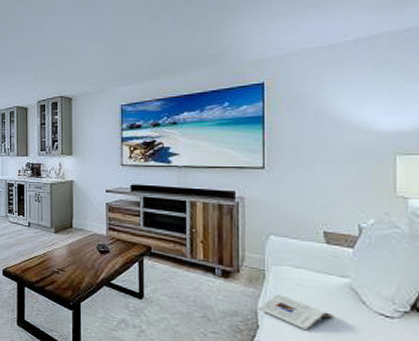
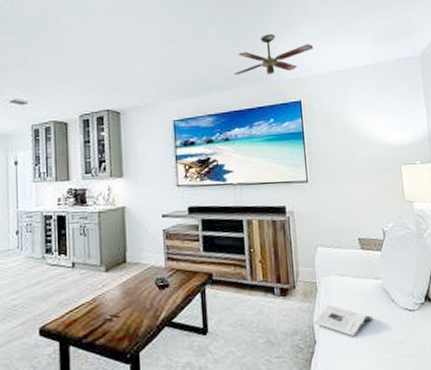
ceiling fan: none [187,12,286,59] -> present [234,34,314,75]

